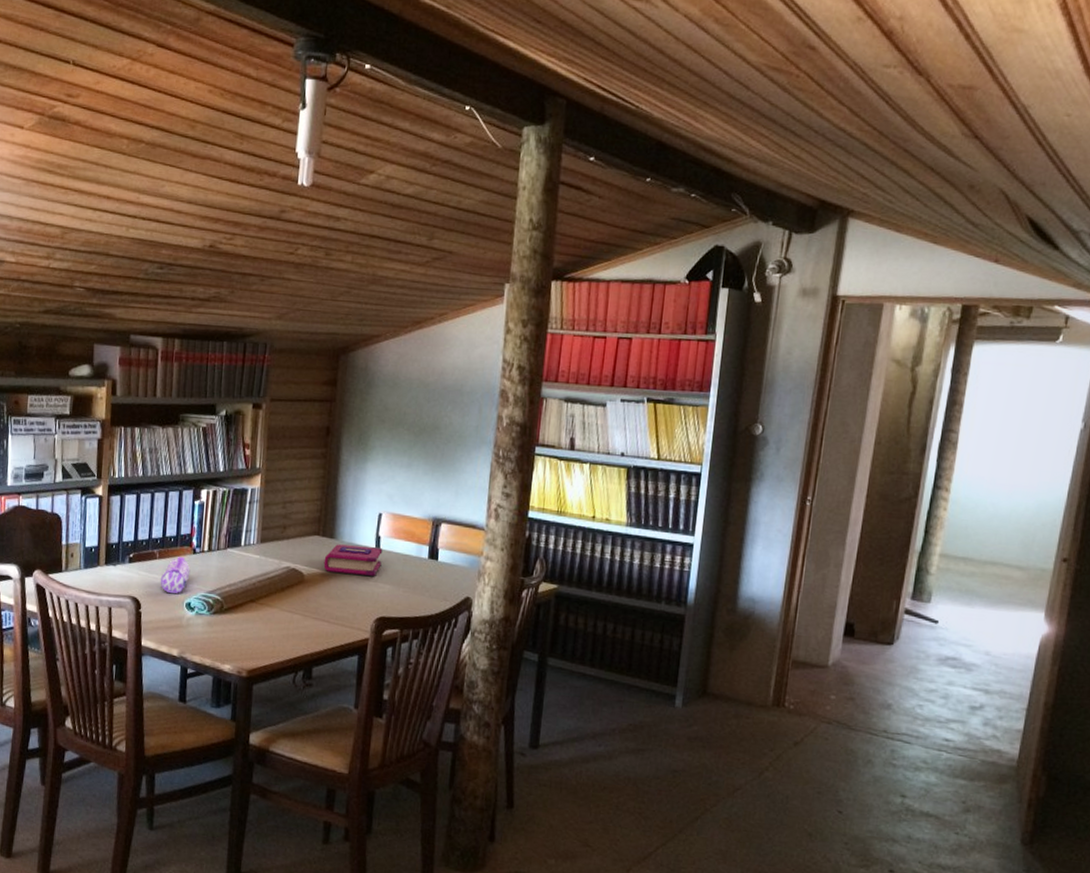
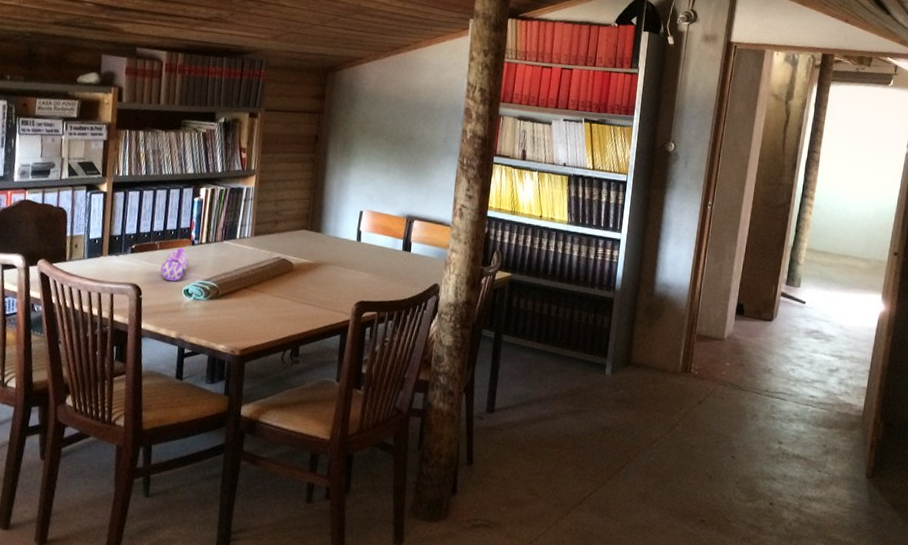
book: present [323,544,383,576] -> none [310,237,363,266]

